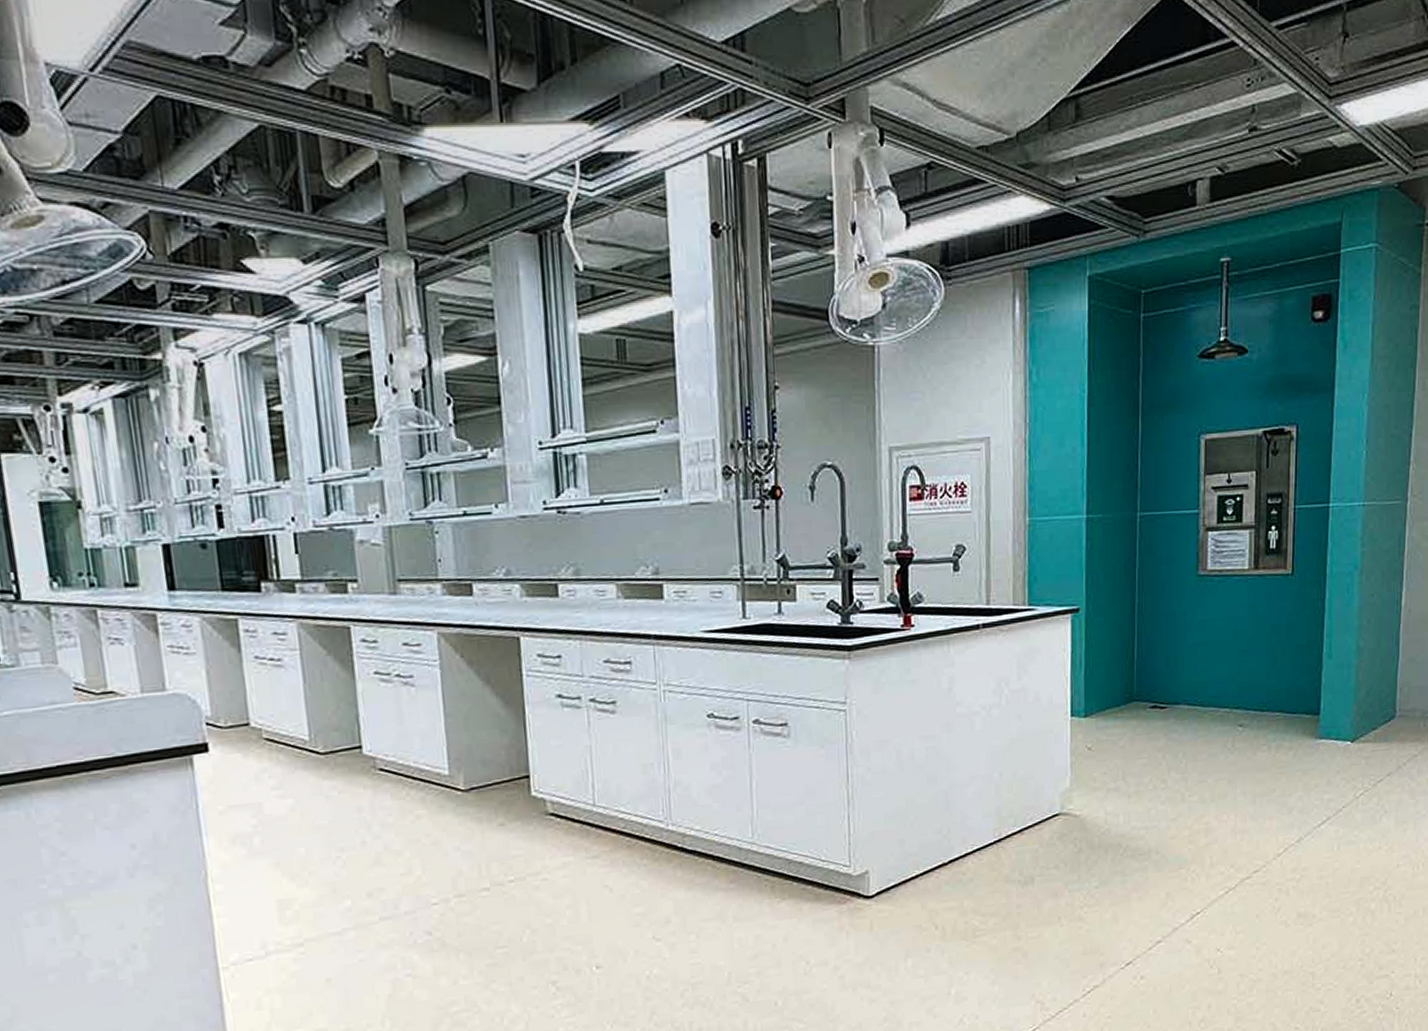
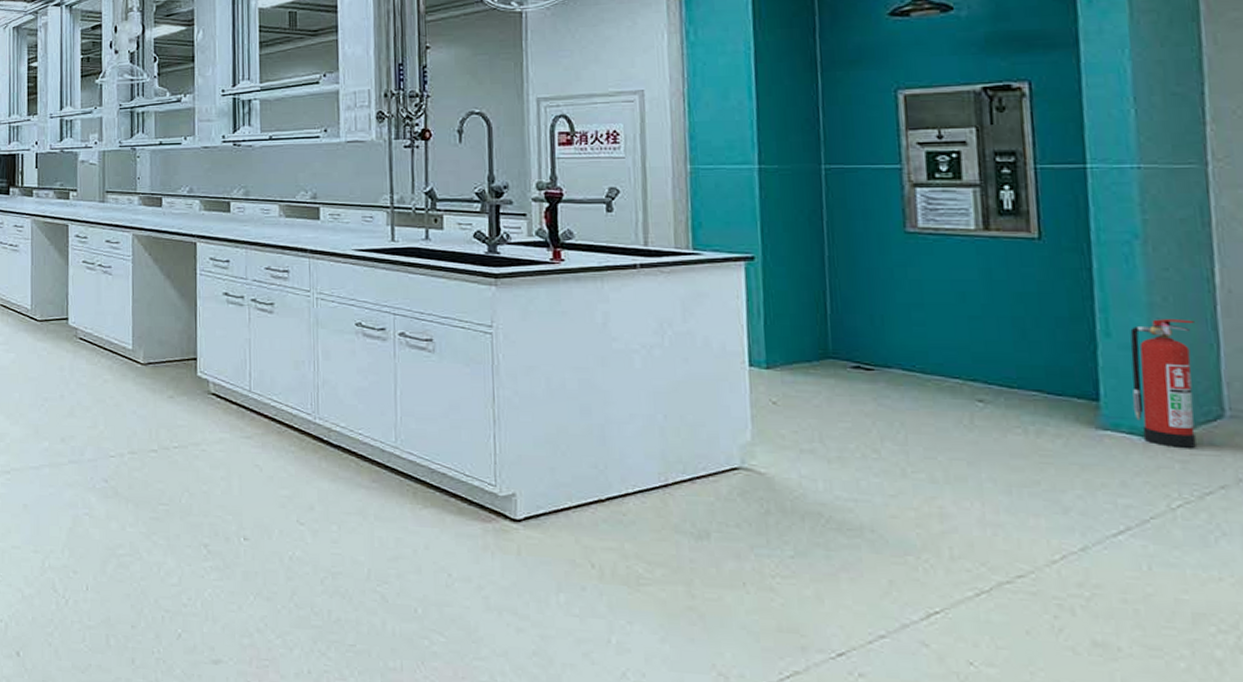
fire extinguisher: none [1340,638,1385,748] -> present [1130,319,1196,449]

